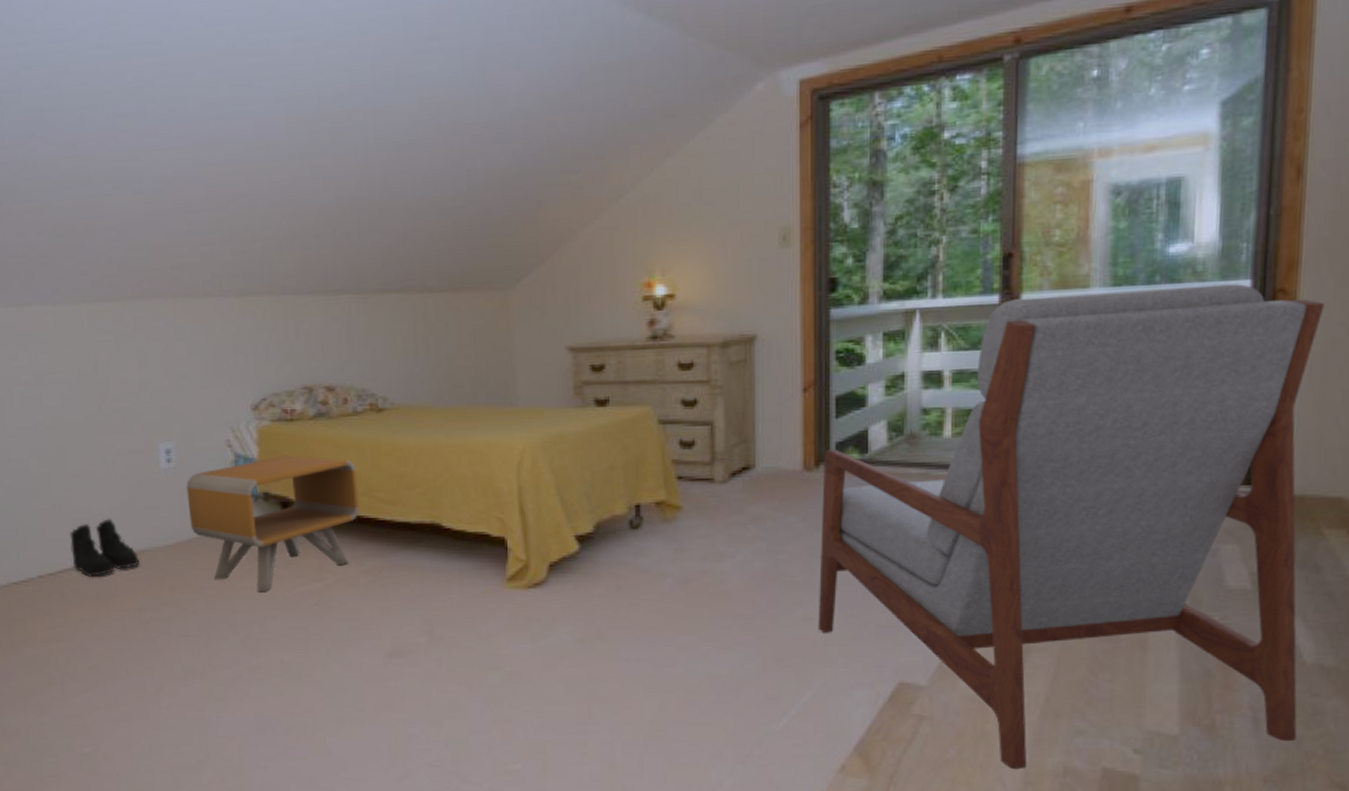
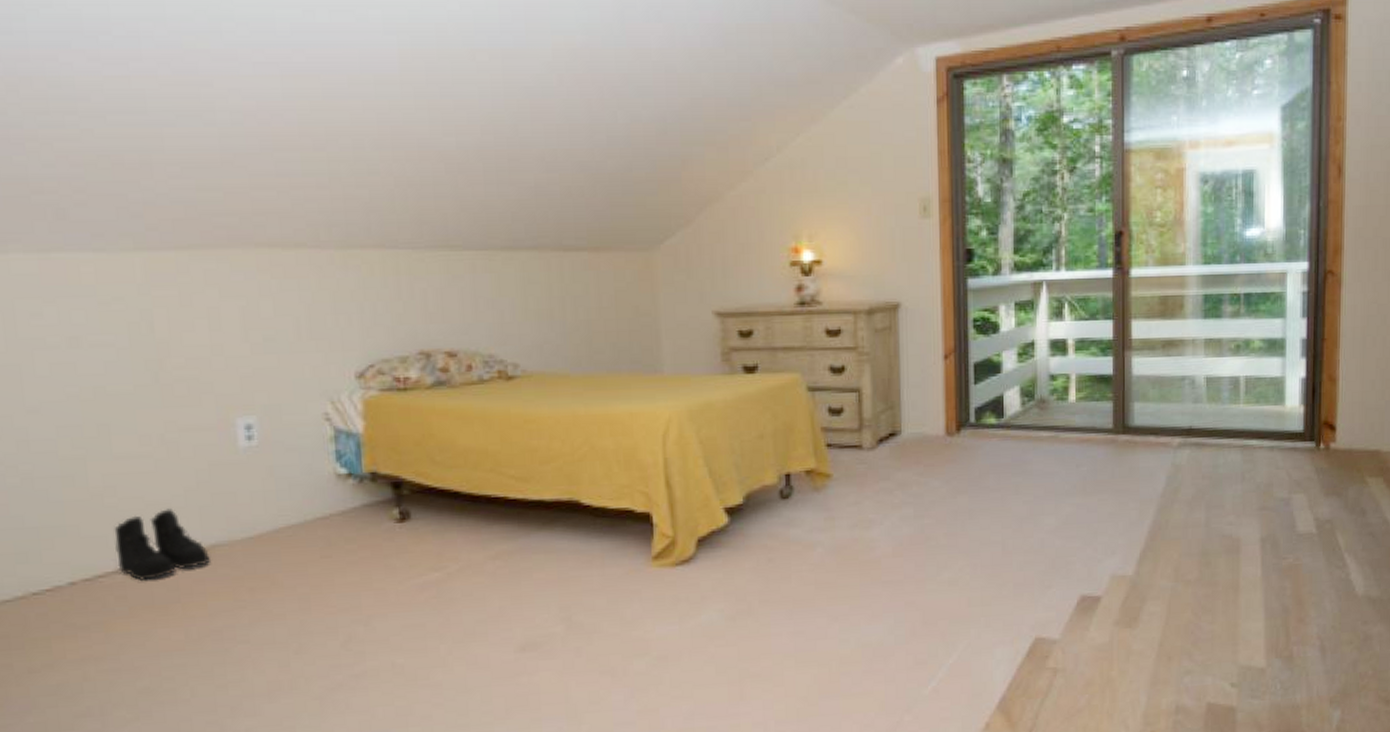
nightstand: present [186,455,360,593] -> none [272,429,486,587]
armchair: present [818,283,1325,769] -> none [961,265,1361,712]

